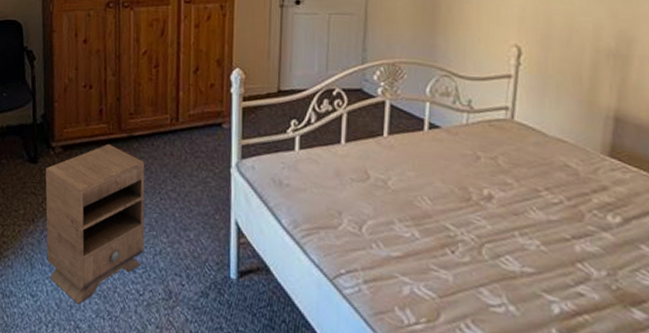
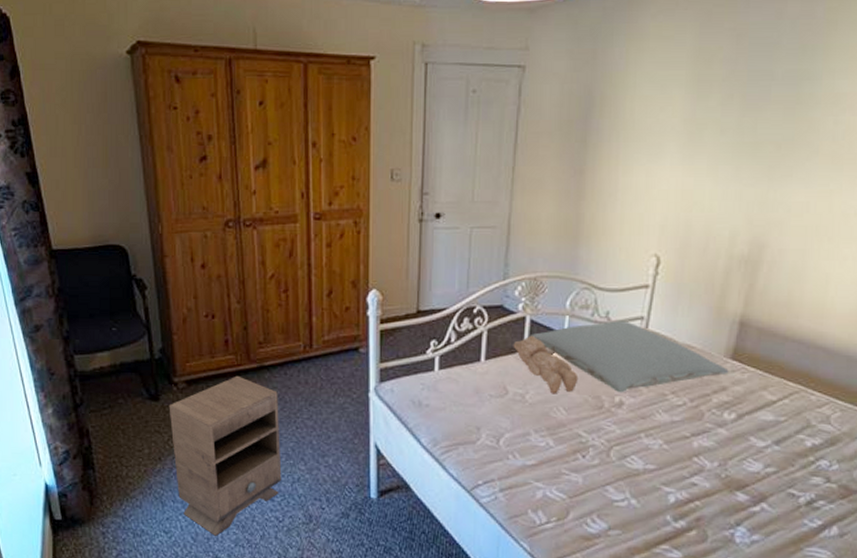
teddy bear: none [373,119,443,183] -> present [513,335,579,394]
pillow: none [391,109,608,186] -> present [530,321,729,393]

